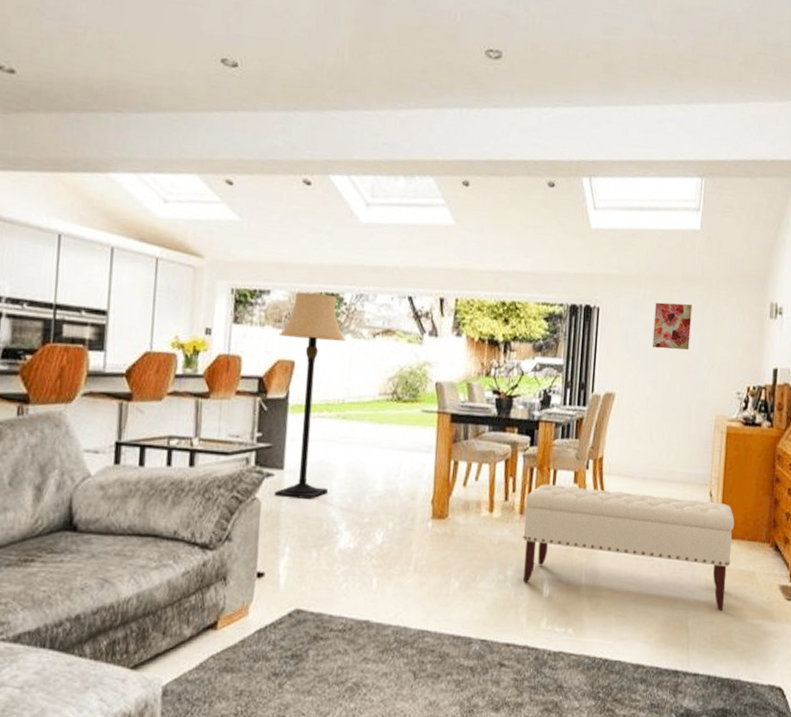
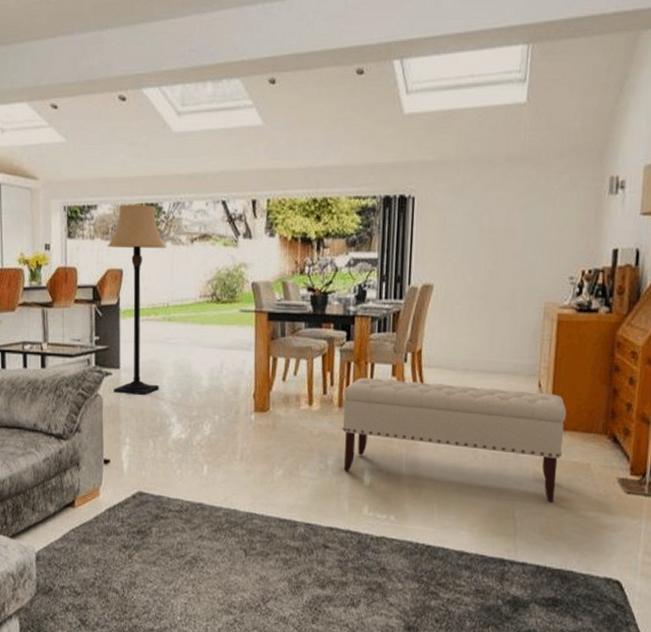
wall art: present [652,302,692,350] -> none [473,185,518,236]

